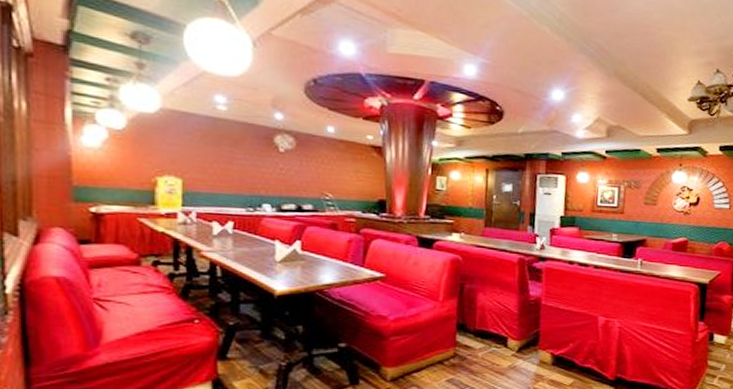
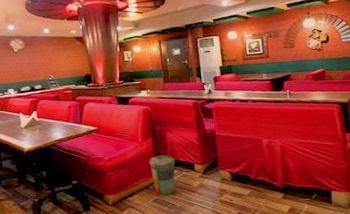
trash can: none [449,322,484,375] -> present [149,155,176,195]

